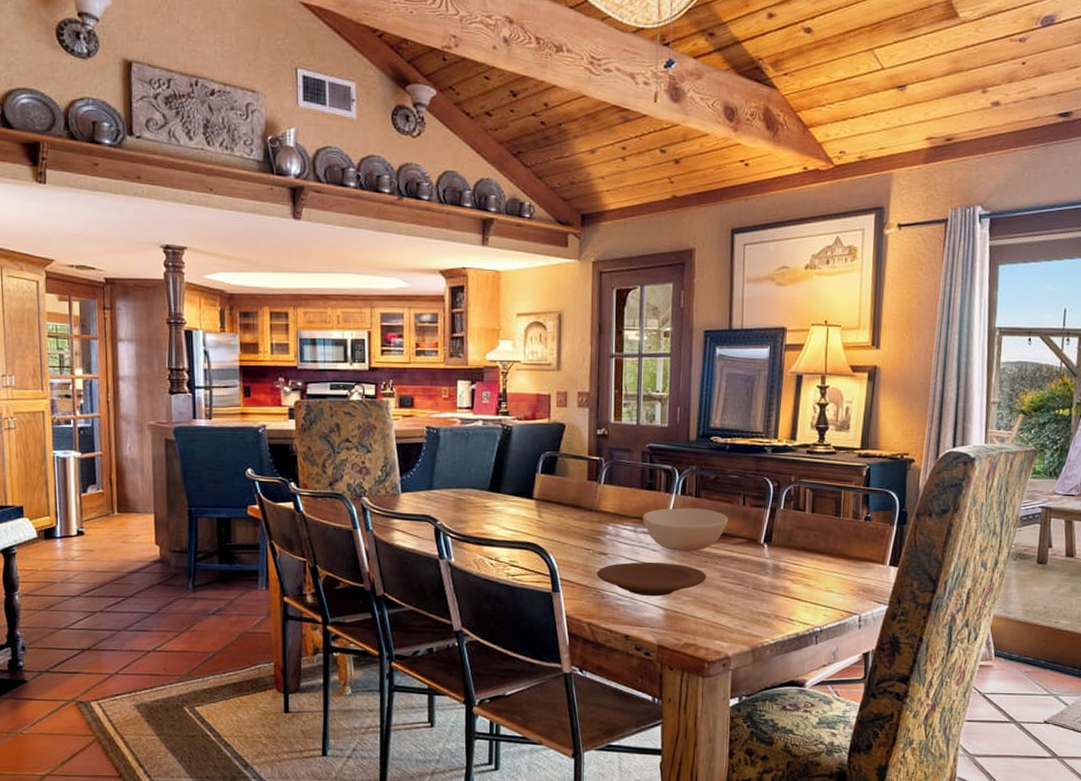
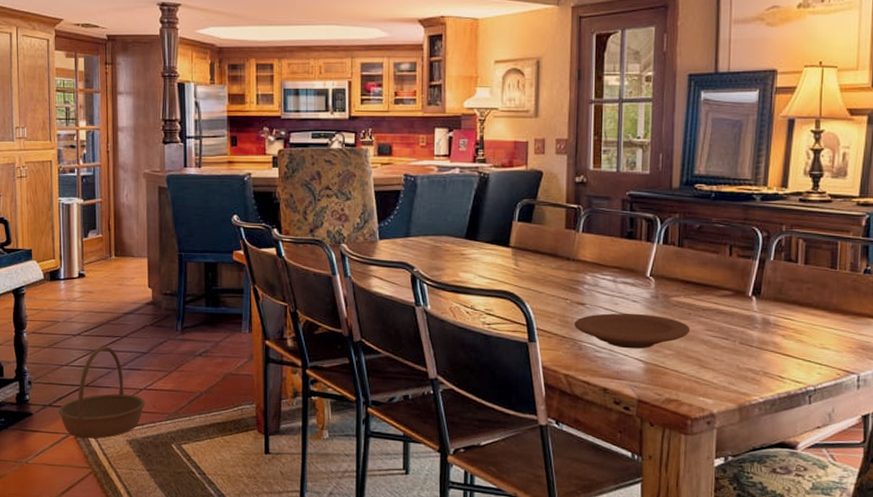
basket: none [56,607,154,705] -> present [58,346,145,439]
bowl: present [643,508,729,551] -> none [622,258,714,303]

